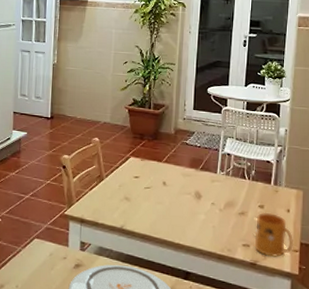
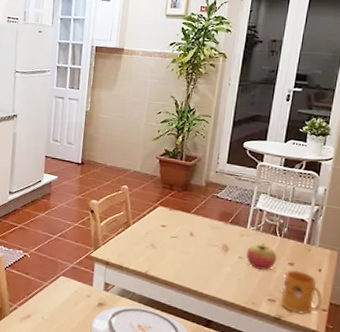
fruit: none [218,187,247,215] -> present [246,243,277,270]

